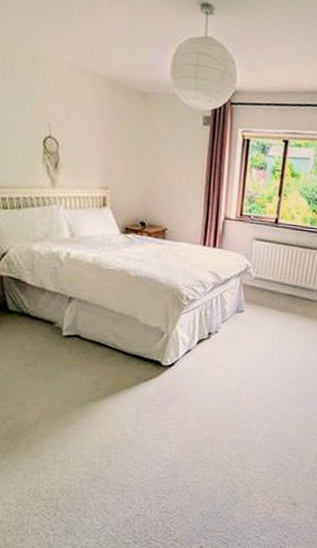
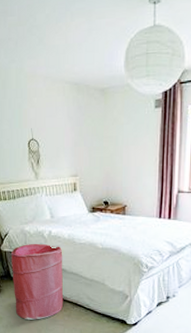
laundry hamper: none [9,267,85,365] -> present [10,243,64,320]

